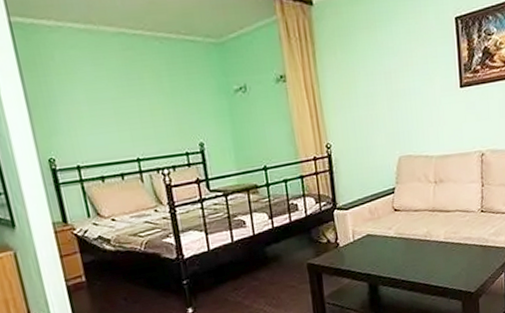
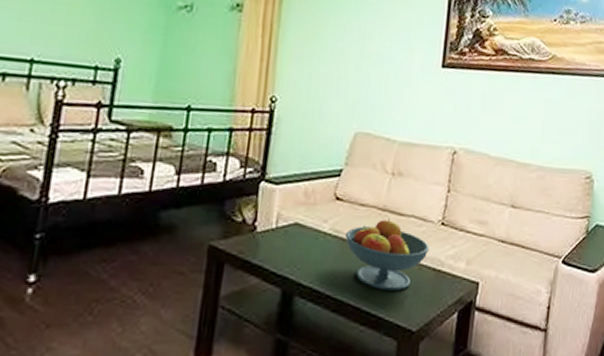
fruit bowl: none [408,216,474,269] -> present [345,218,429,291]

